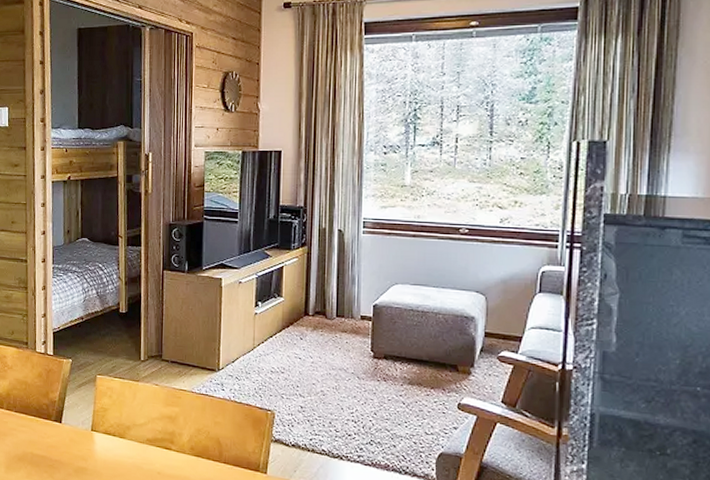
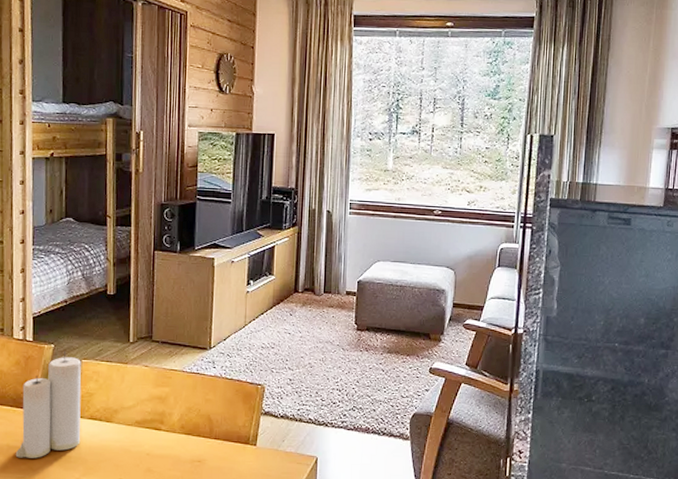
candle: none [38,366,97,468] -> present [15,351,81,458]

